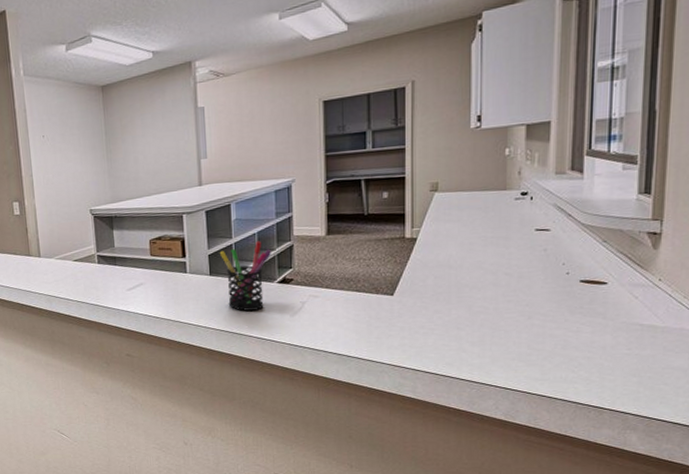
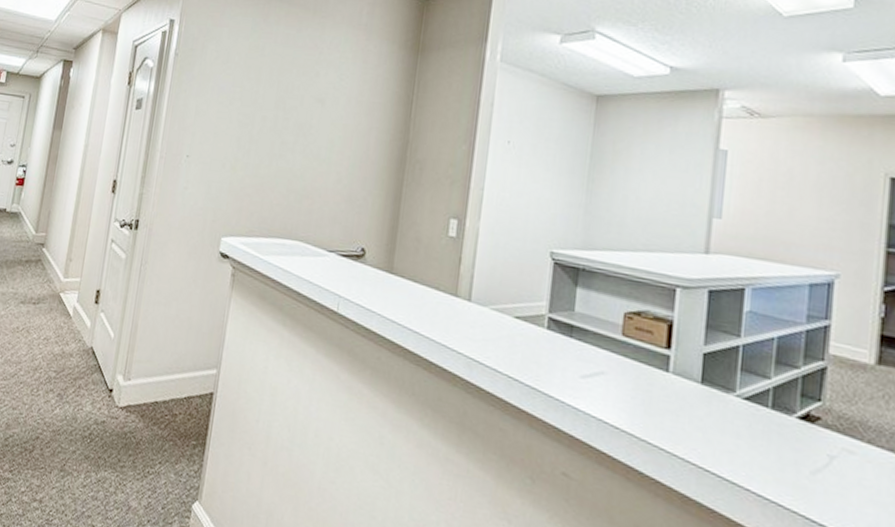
pen holder: present [219,241,271,311] -> none [719,349,794,453]

